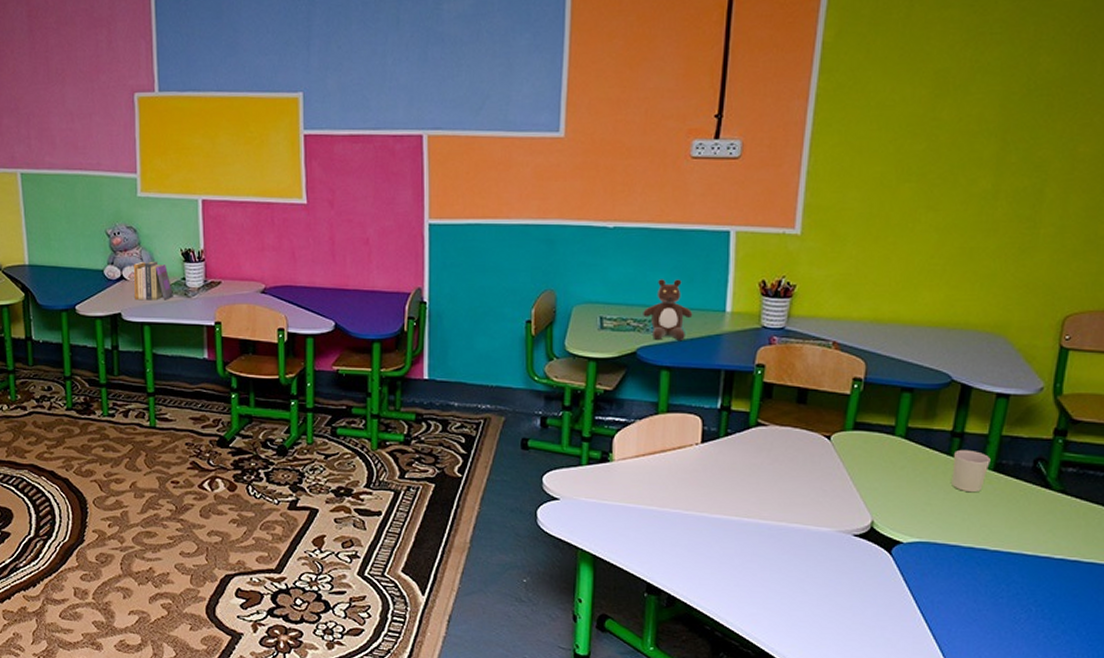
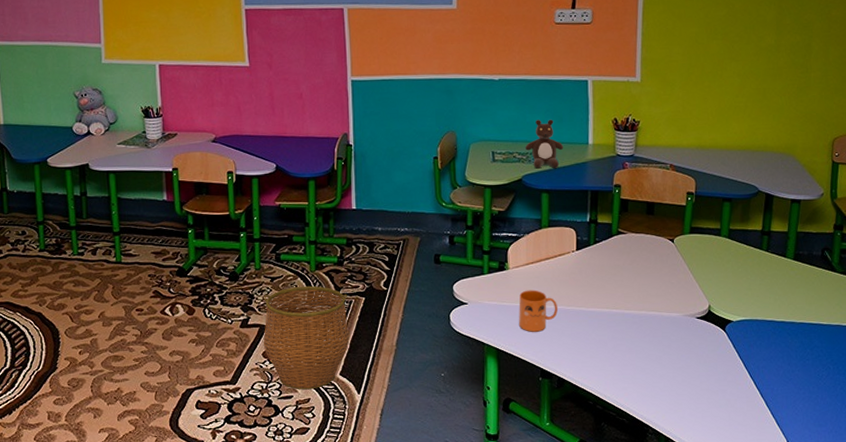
books: present [133,261,173,301] -> none [99,117,135,152]
basket: none [313,466,415,586] -> present [263,285,350,390]
mug: none [623,487,672,539] -> present [518,290,558,332]
cup: present [951,449,991,493] -> none [764,244,791,278]

